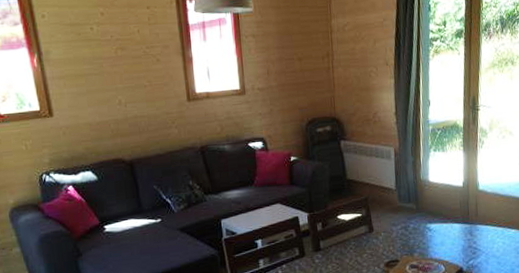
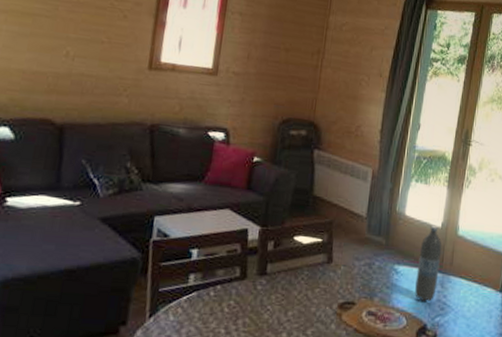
water bottle: none [447,185,467,250] -> present [415,225,442,301]

